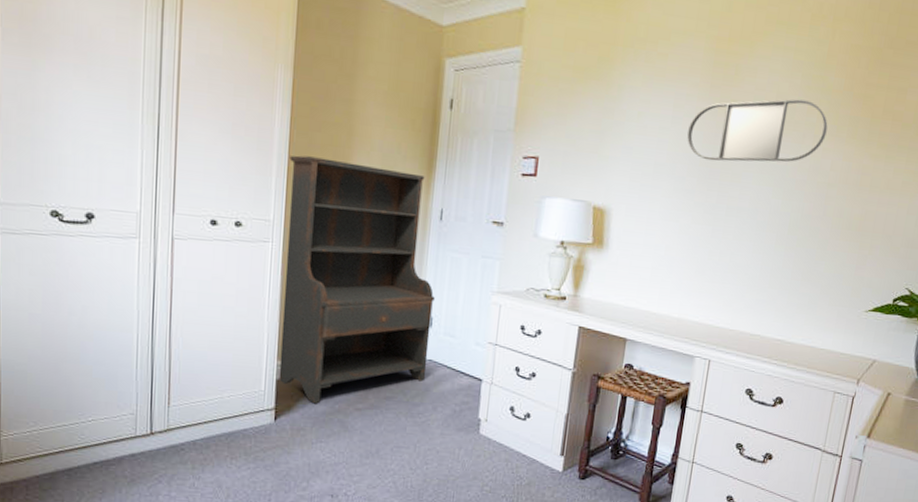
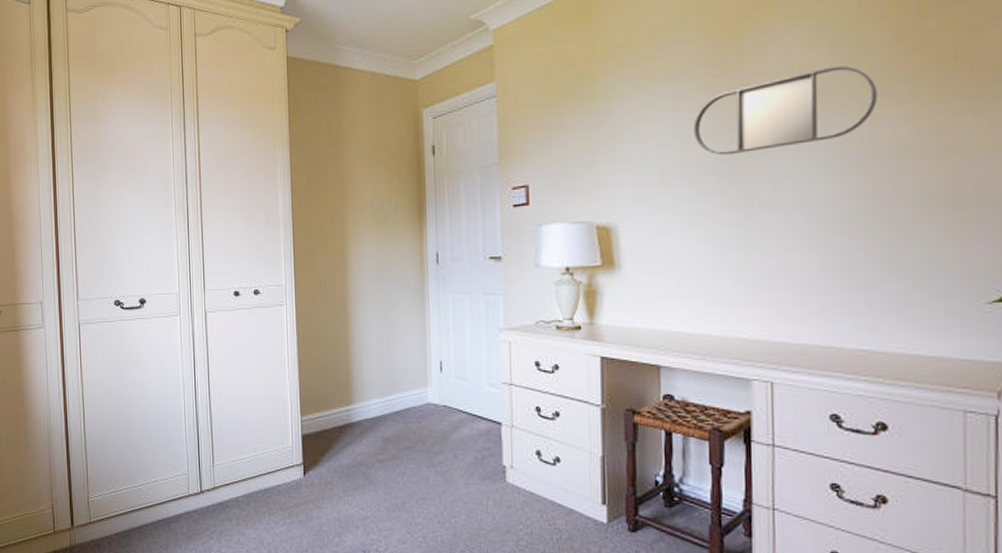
bookshelf: present [278,155,435,404] -> none [294,221,442,457]

